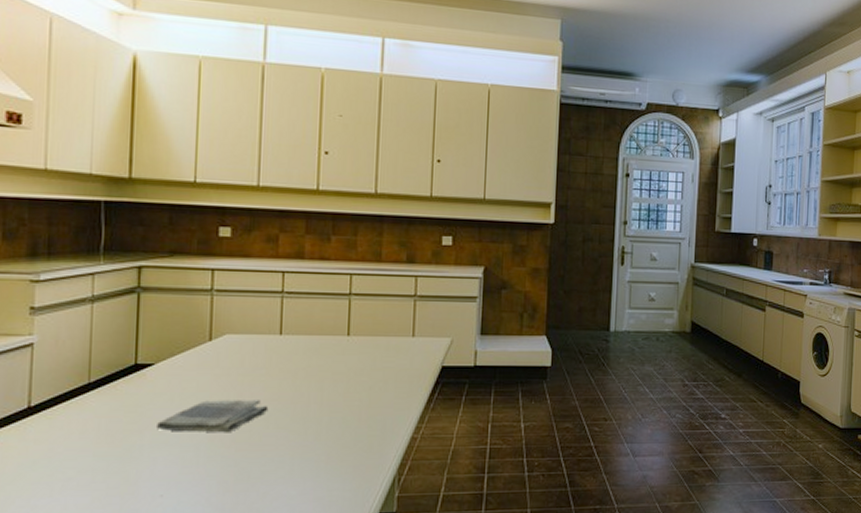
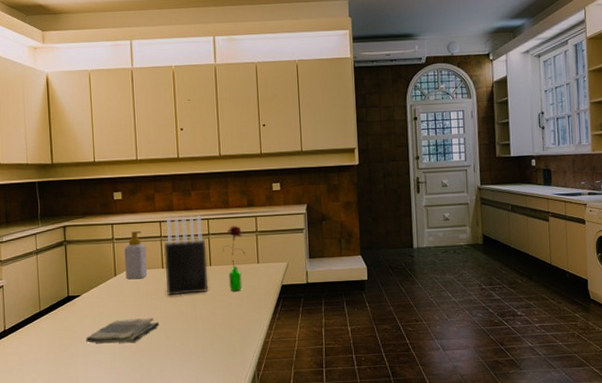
soap bottle: none [225,281,260,347] -> present [124,230,148,280]
knife block: none [282,267,345,372] -> present [163,215,209,296]
flower: none [367,285,397,371] -> present [223,225,245,292]

